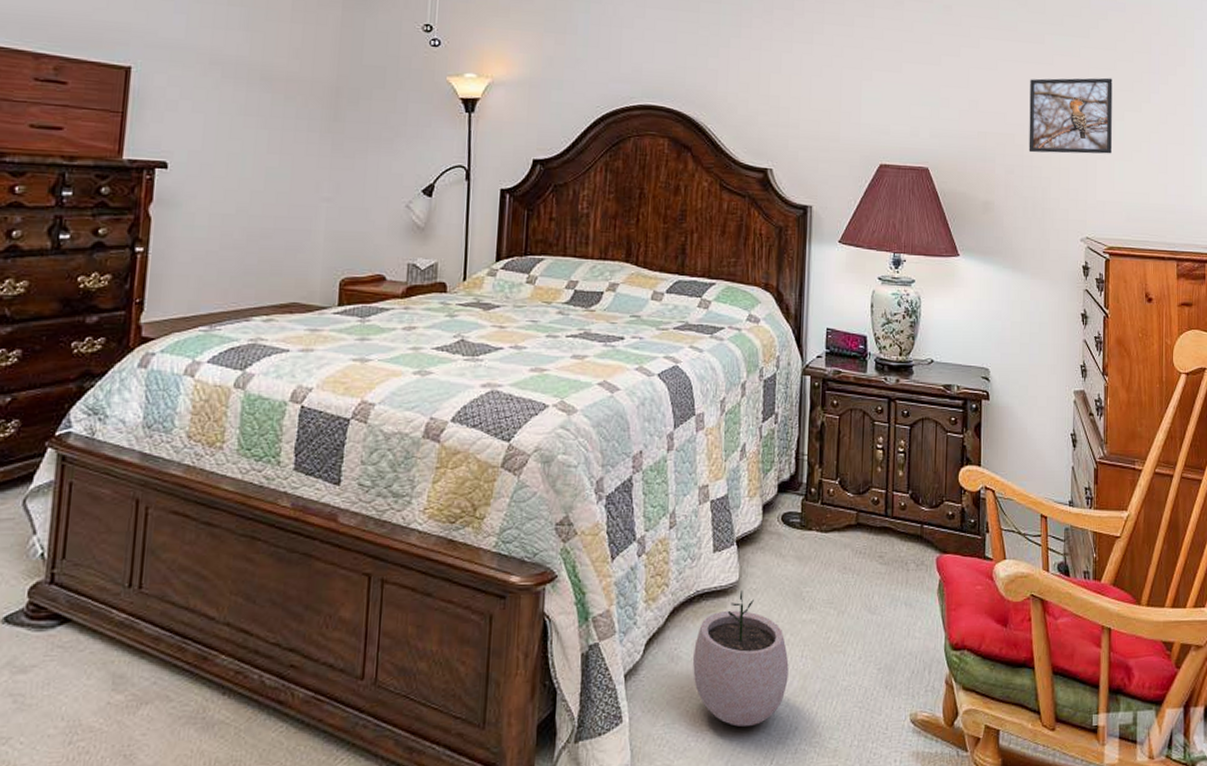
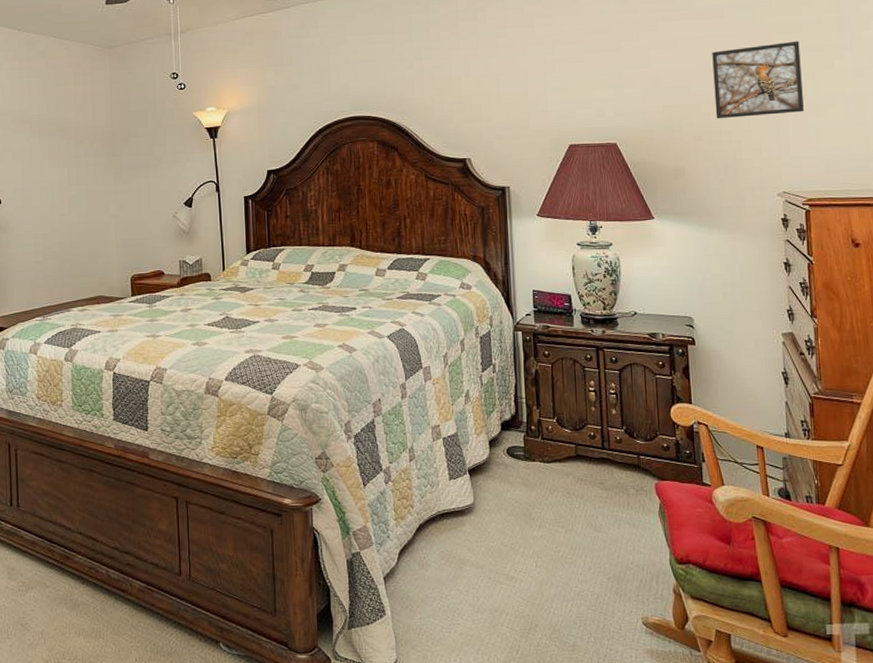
plant pot: present [693,589,789,727] -> none [440,510,526,622]

